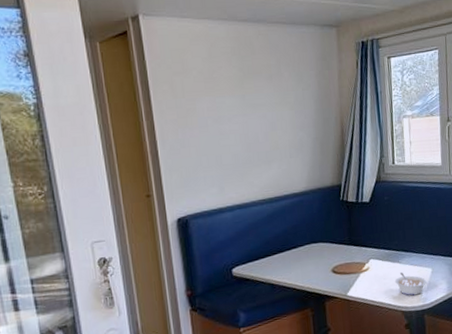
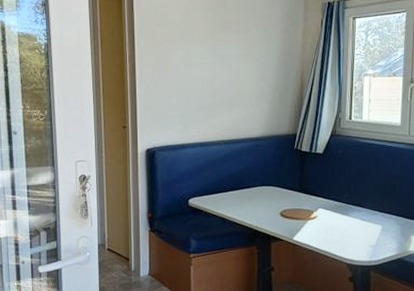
legume: present [394,272,427,296] -> none [342,225,376,250]

